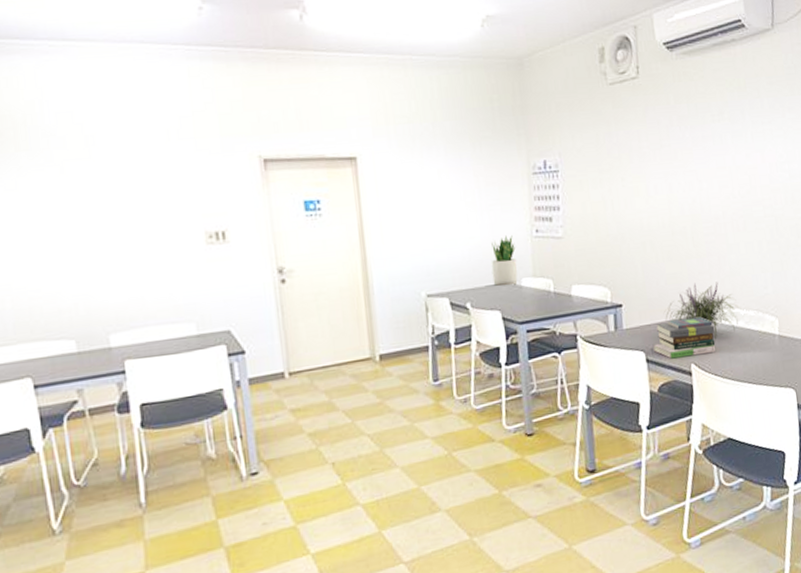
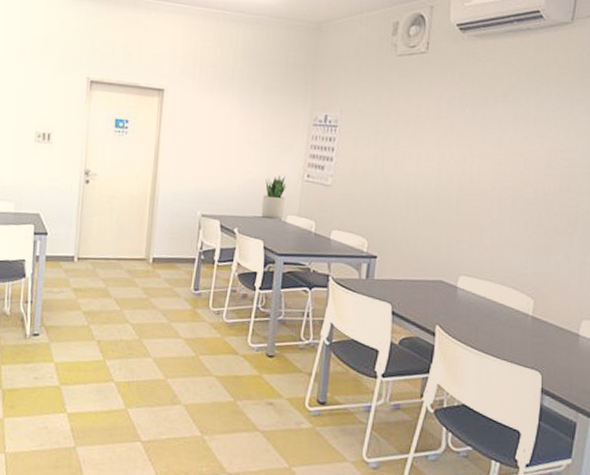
books: present [653,317,716,359] -> none [401,280,466,319]
plant: present [664,282,741,340] -> none [417,250,496,308]

